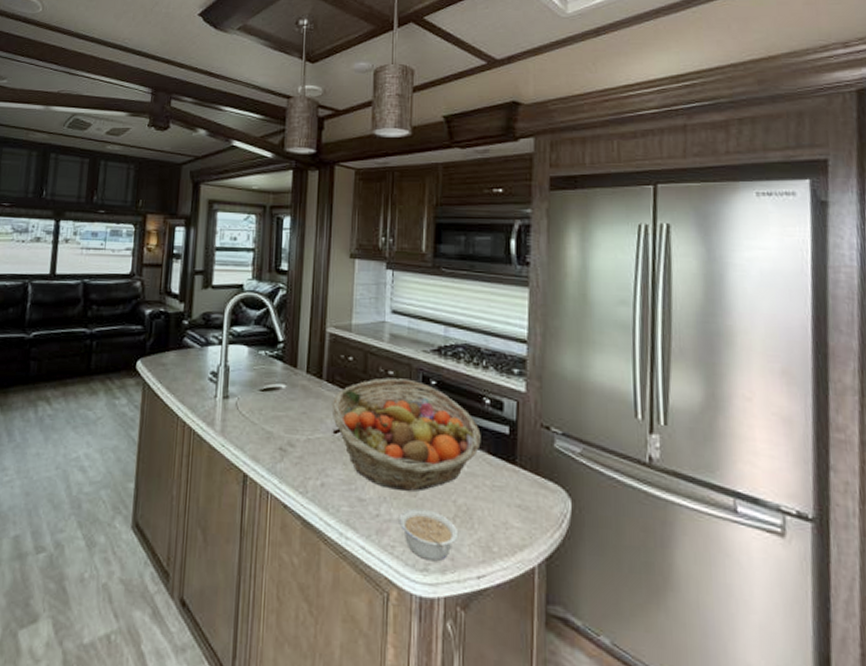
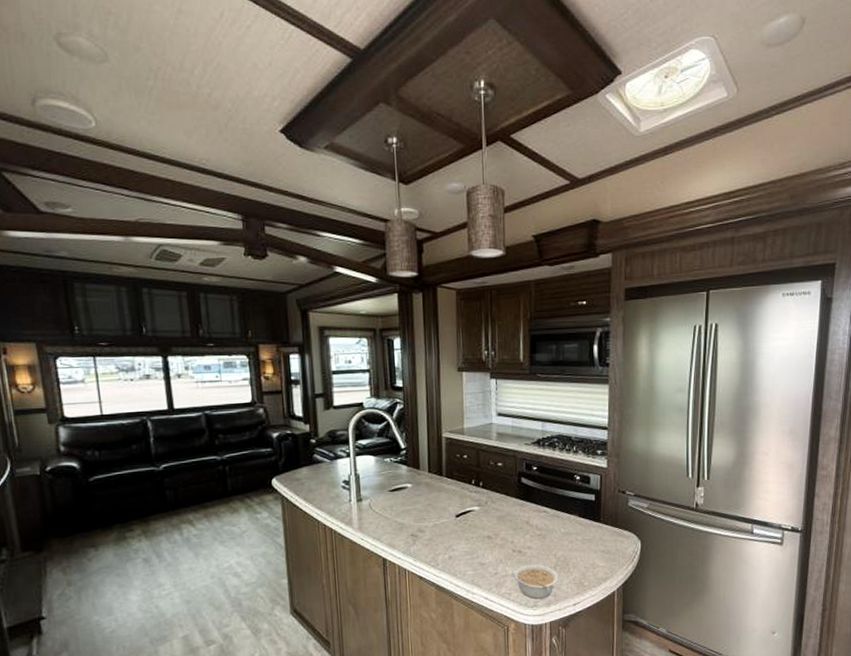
fruit basket: present [331,378,481,492] -> none [452,468,574,553]

